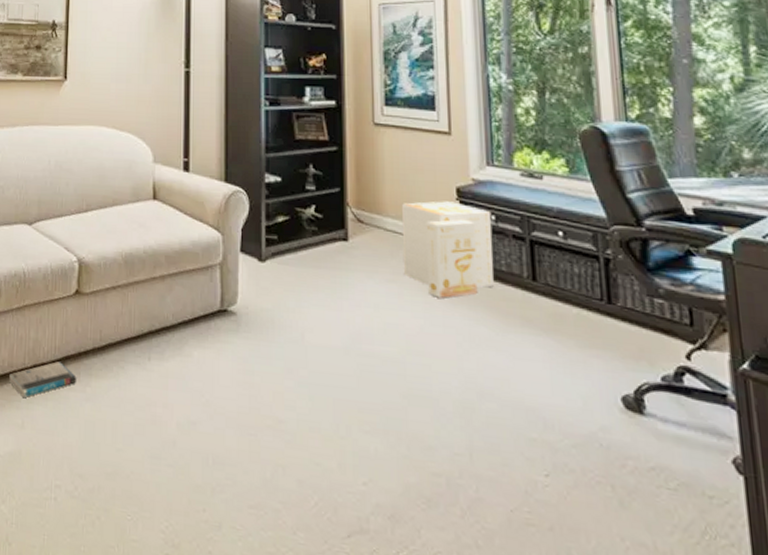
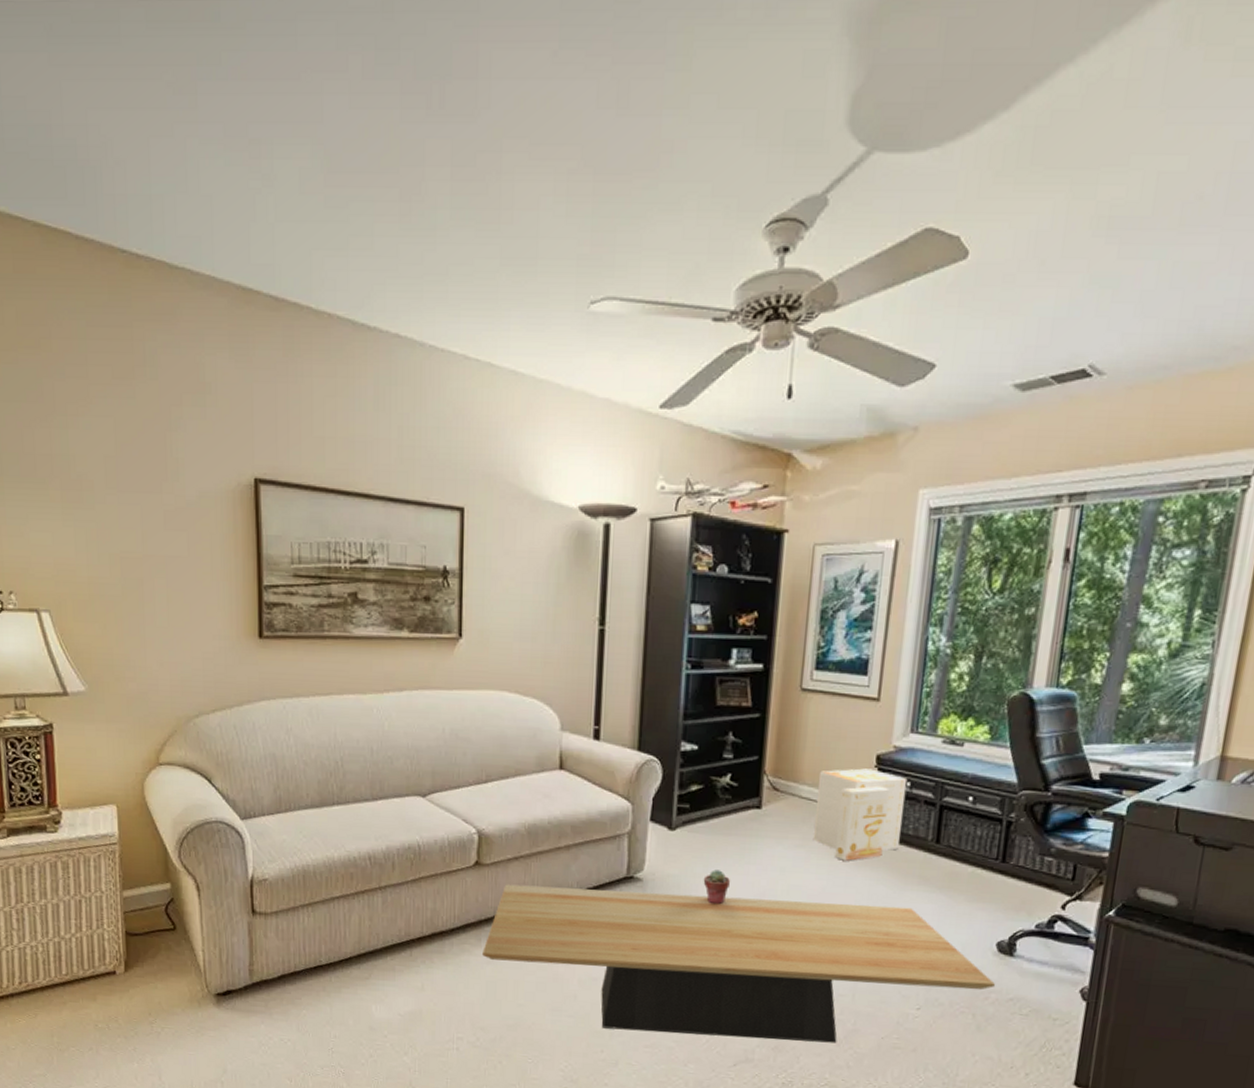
book: present [9,361,76,397] -> none [407,929,477,963]
coffee table: none [81,314,631,515] -> present [482,884,996,1043]
potted succulent: none [297,304,324,343] -> present [703,870,730,905]

